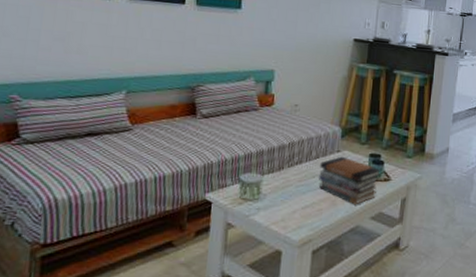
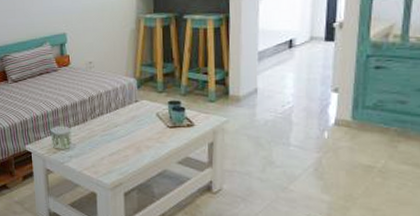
book stack: present [319,156,382,205] -> none [120,105,183,151]

